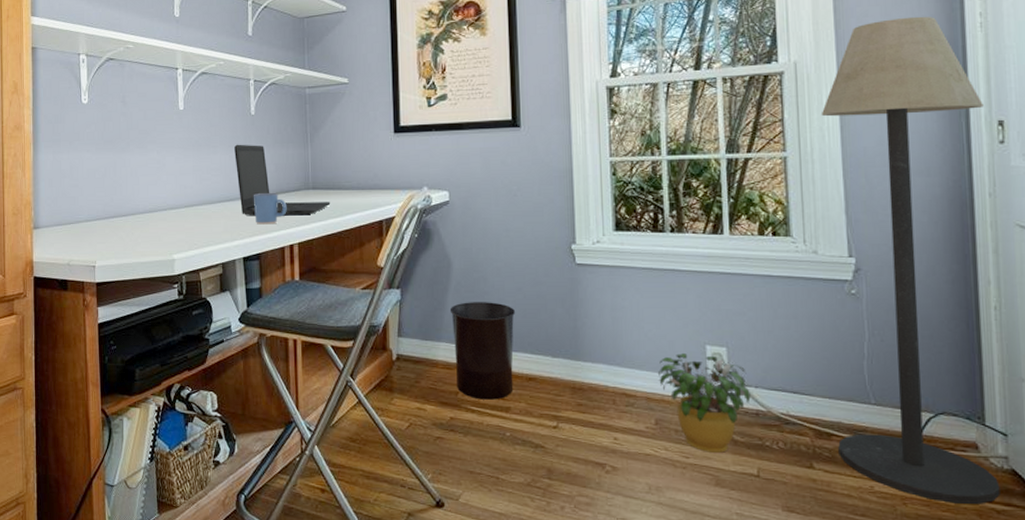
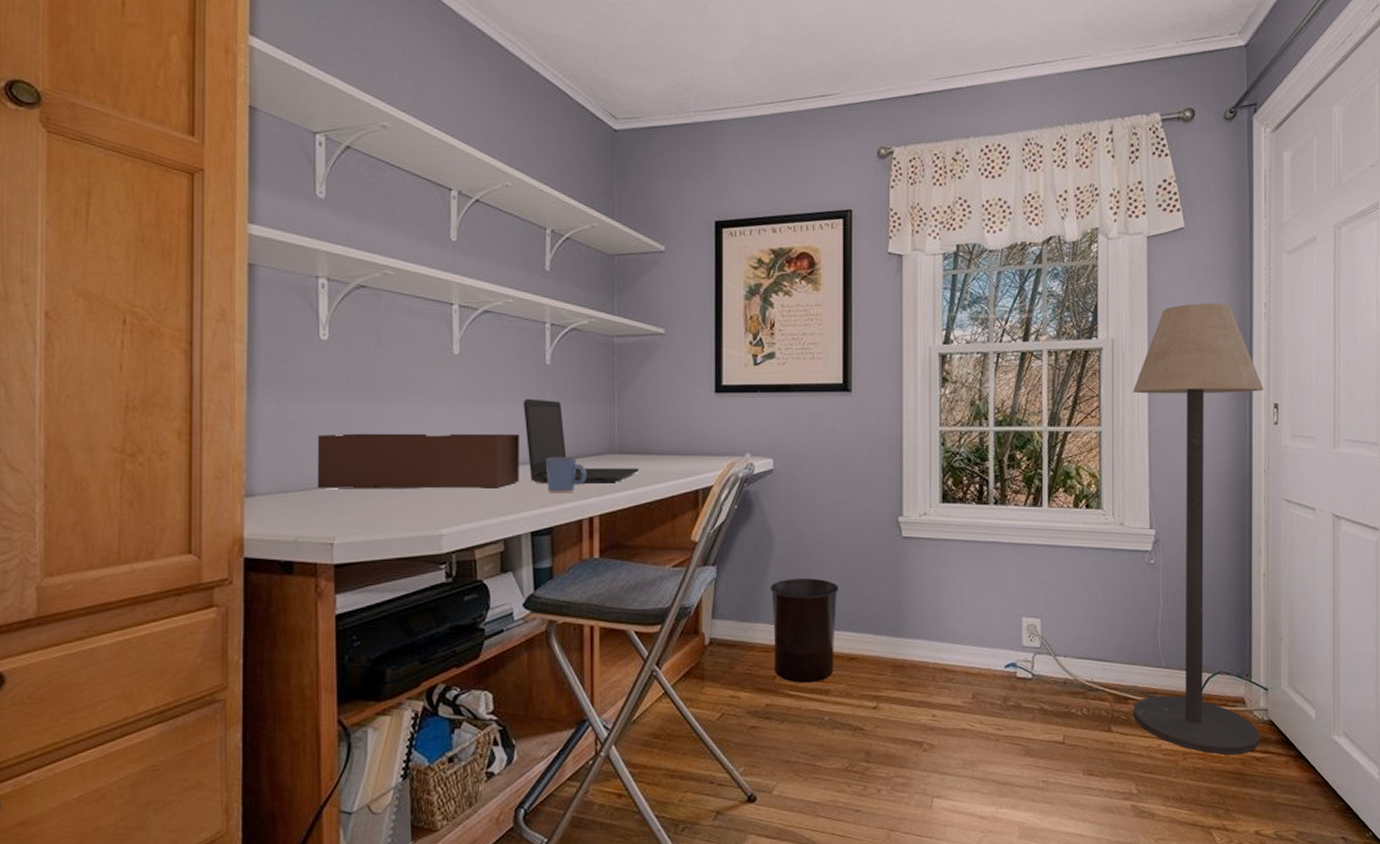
desk organizer: none [82,174,232,222] -> present [317,433,519,489]
potted flower: present [658,352,751,453] -> none [977,625,1060,723]

